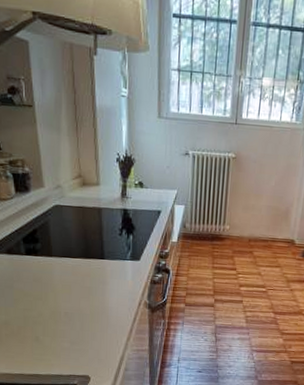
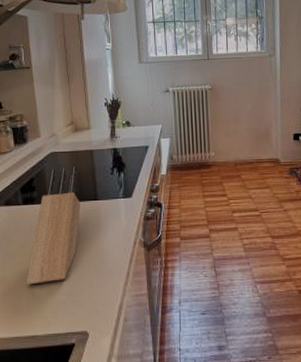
knife block: none [29,223,86,331] -> present [26,166,81,285]

